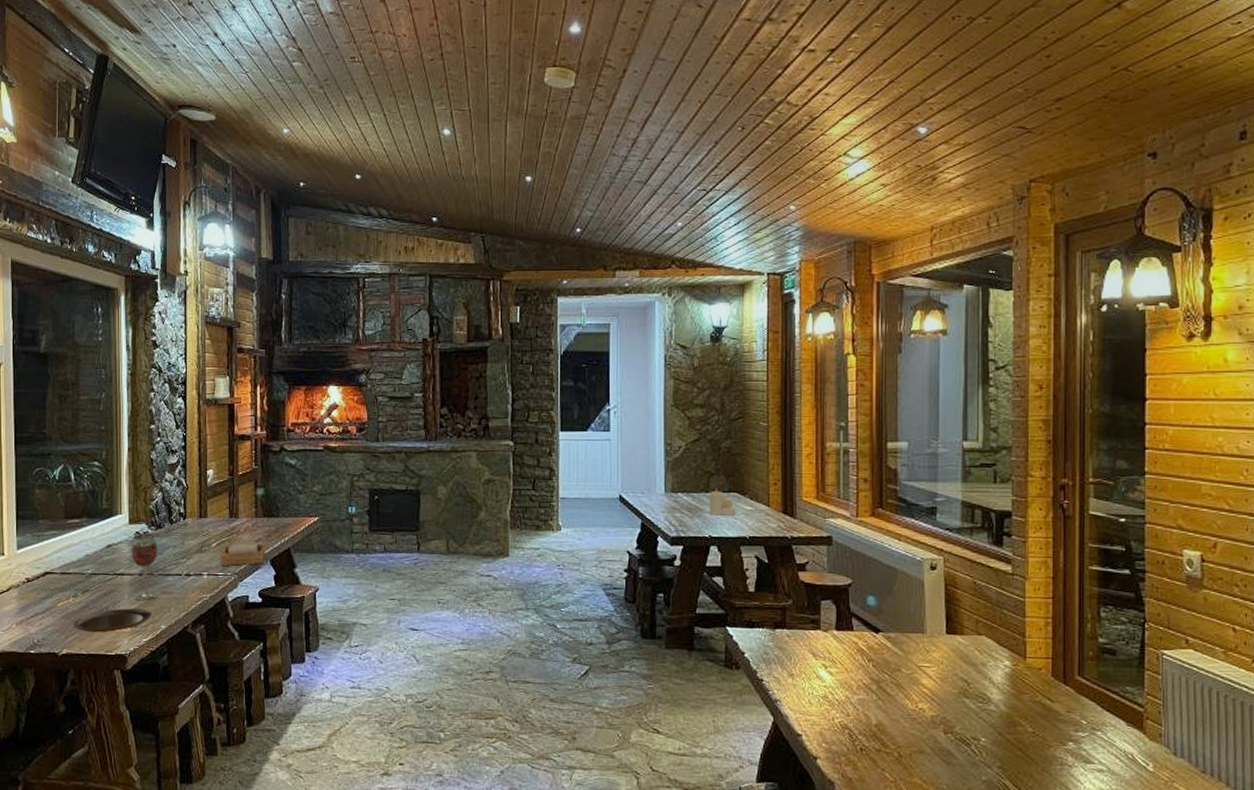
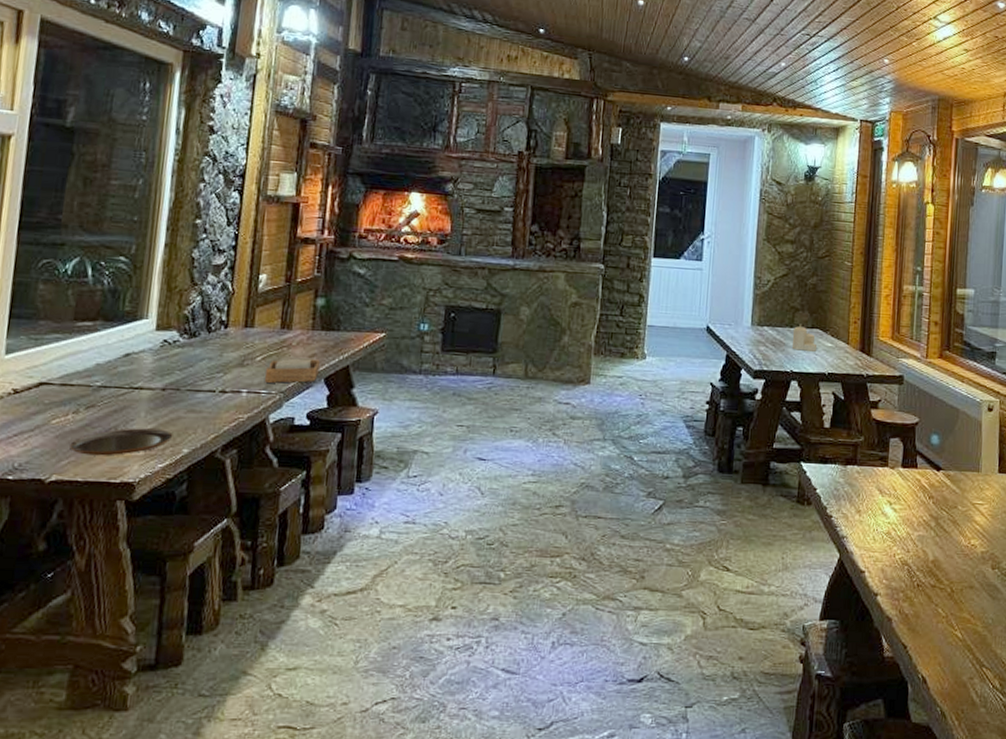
wineglass: present [131,533,158,600] -> none [154,341,189,420]

